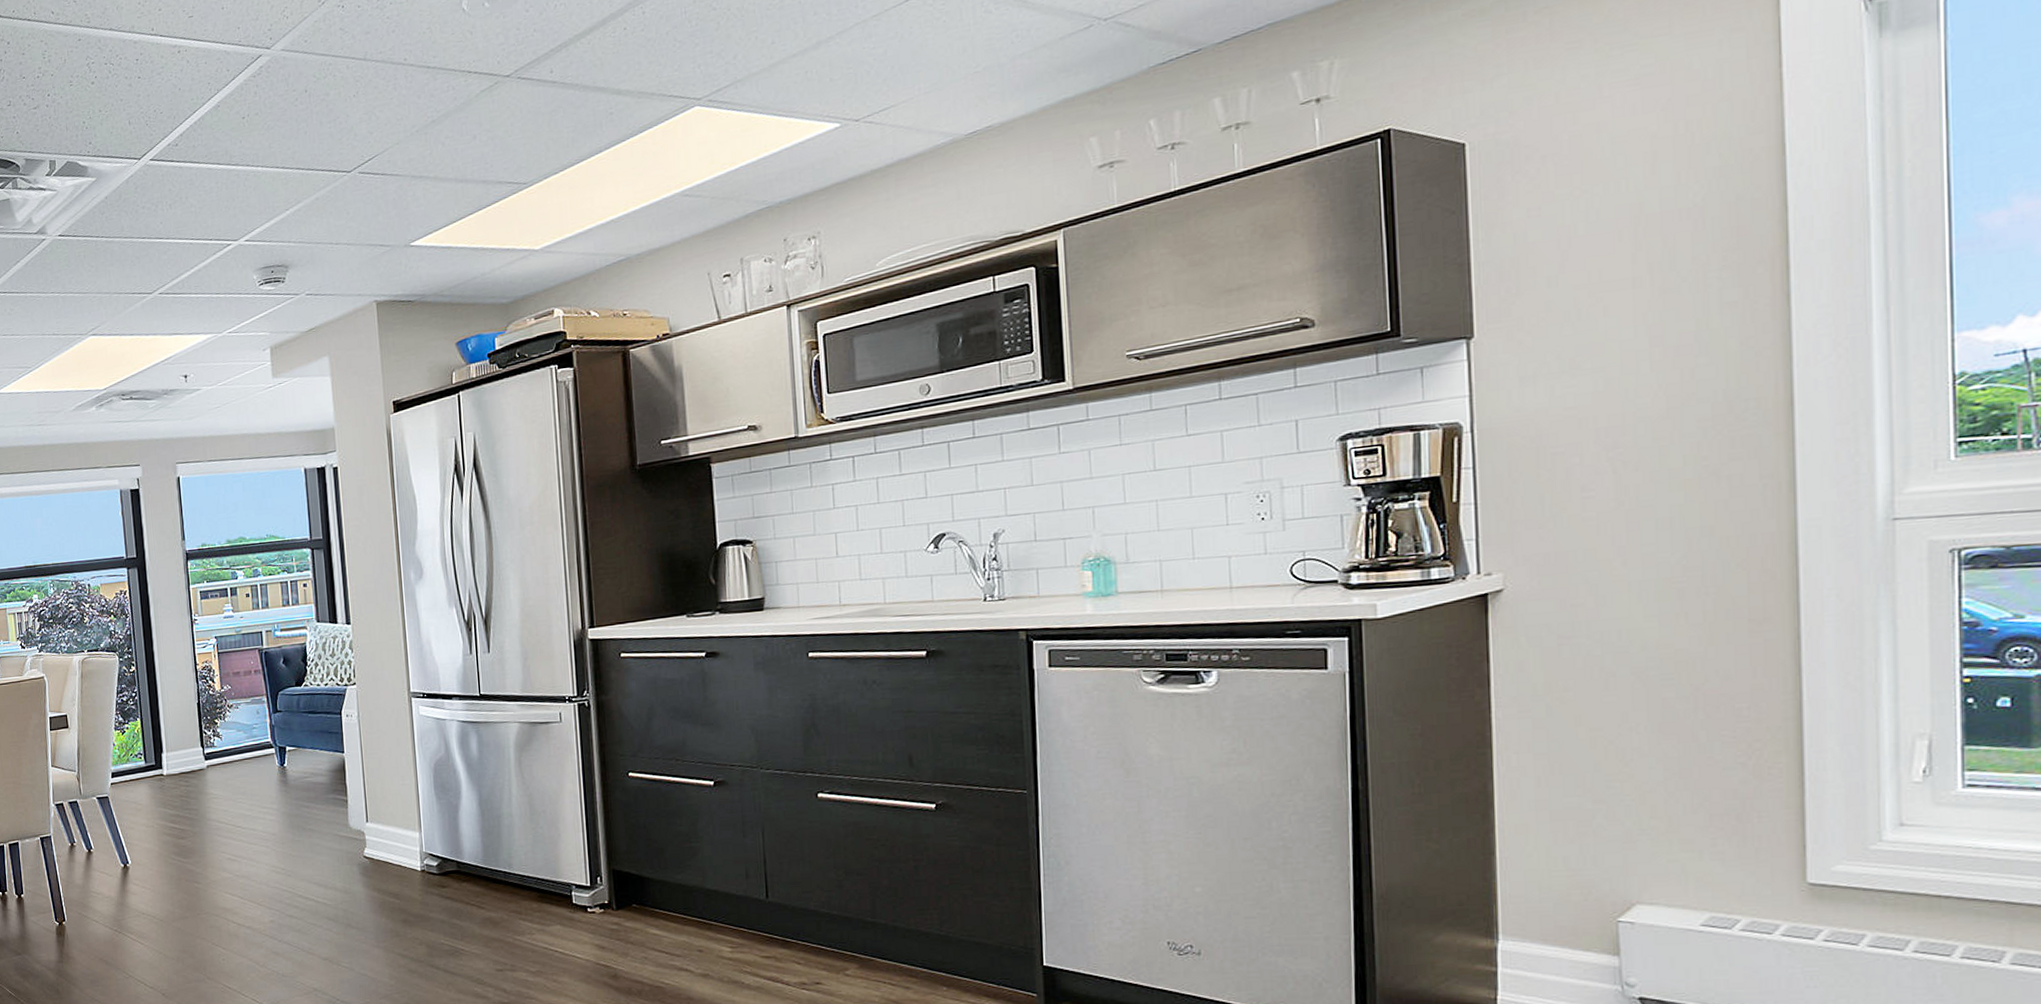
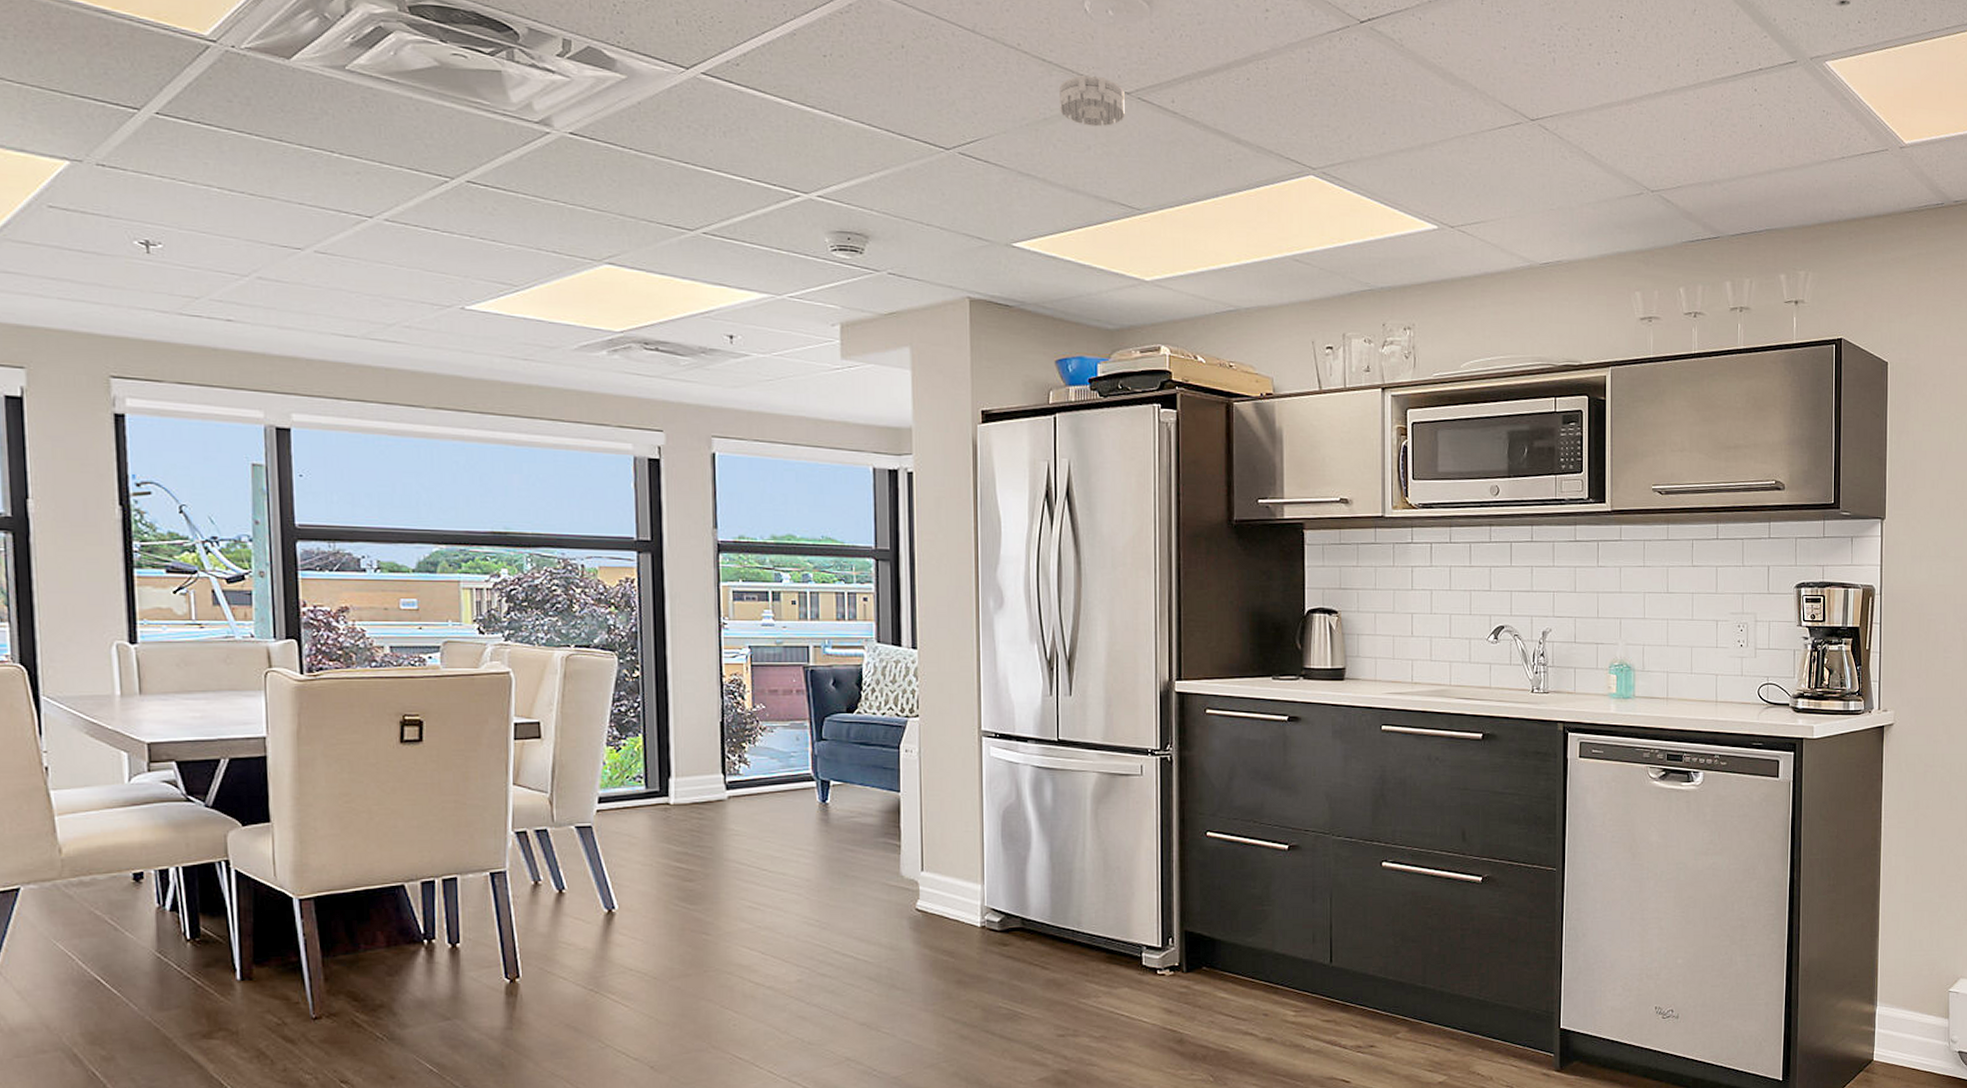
smoke detector: none [444,67,506,118] -> present [1060,75,1125,127]

